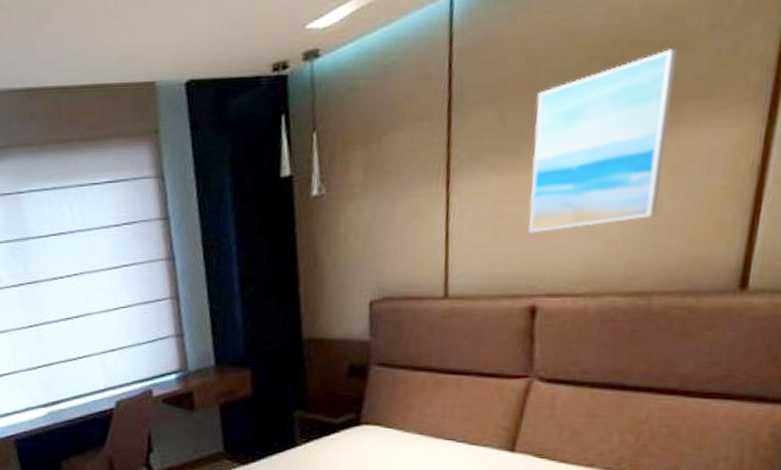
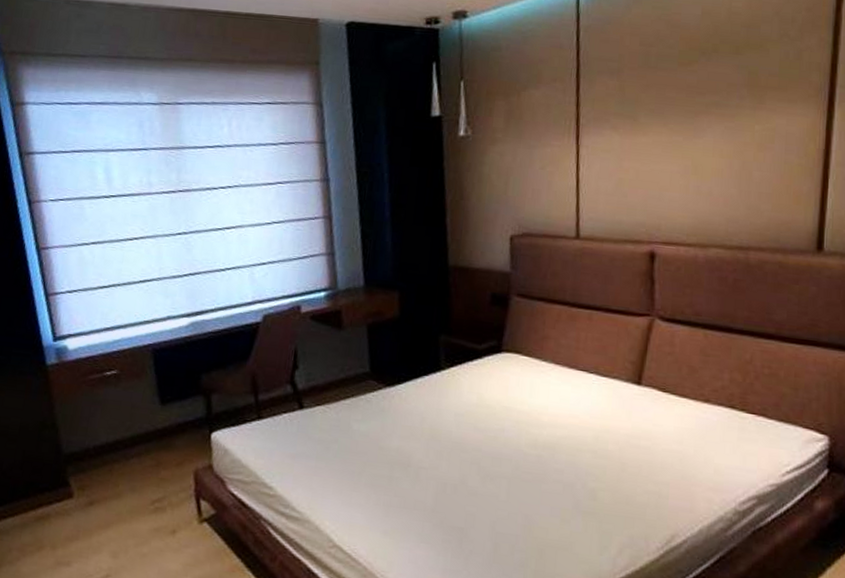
wall art: present [527,47,678,233] -> none [645,48,757,188]

